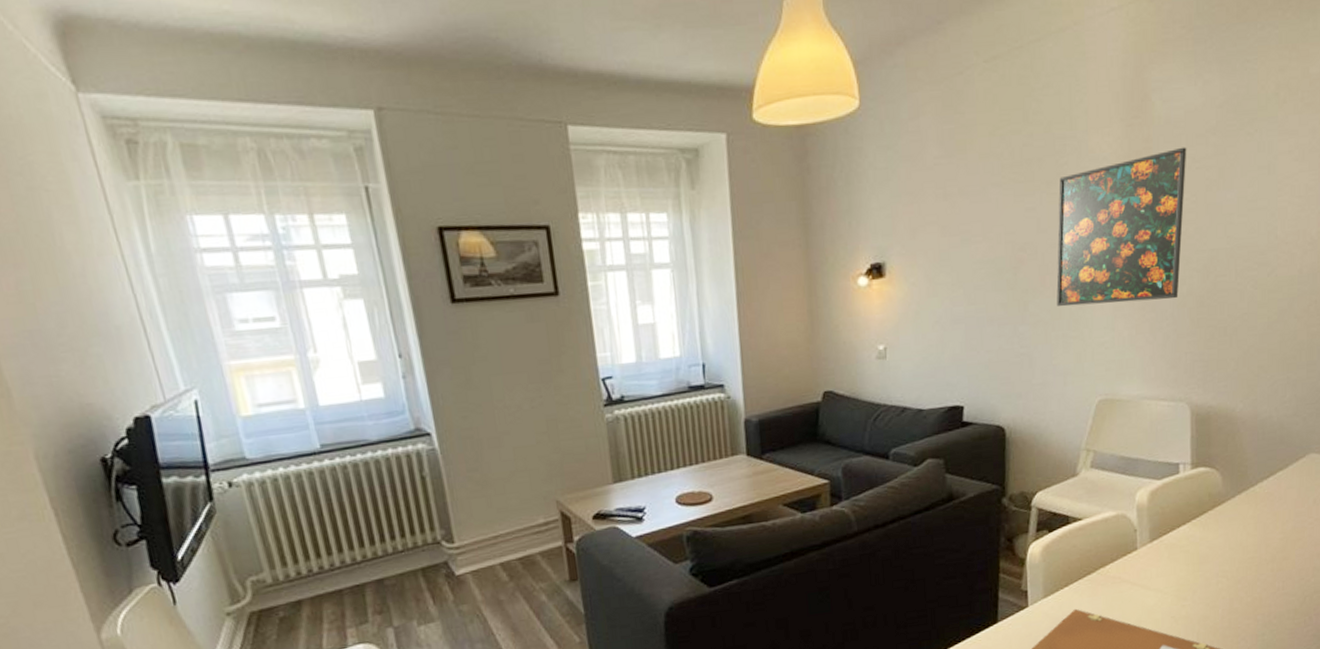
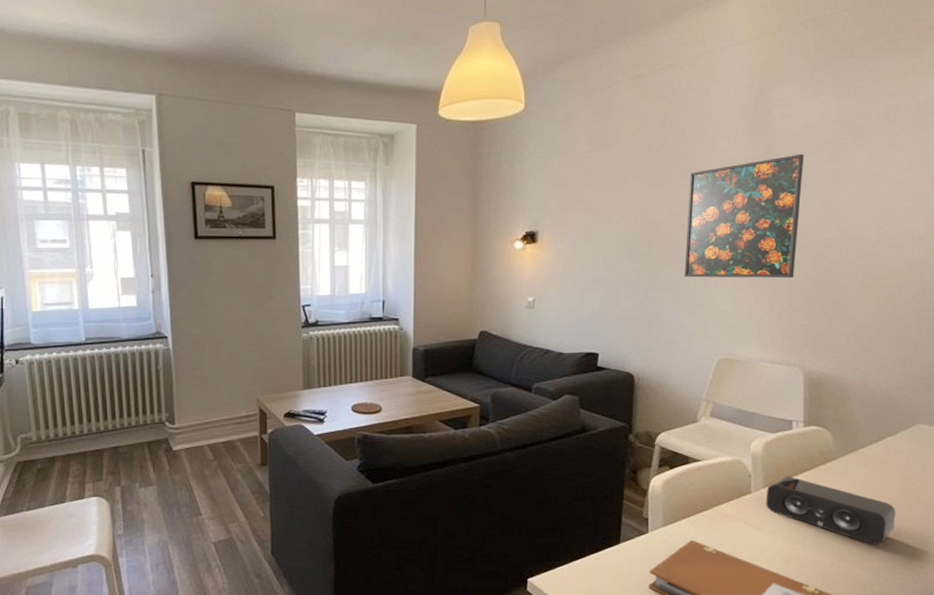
speaker: none [1153,525,1287,591] -> present [765,475,896,545]

